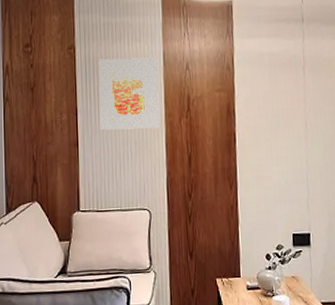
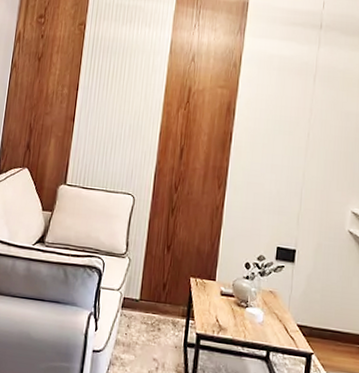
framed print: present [98,57,160,130] -> none [97,38,165,115]

